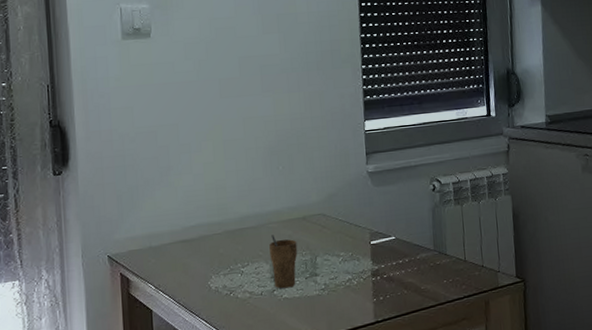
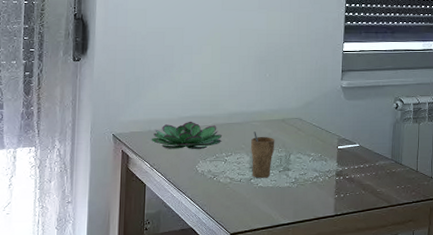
succulent plant: none [153,230,236,267] -> present [151,121,223,150]

